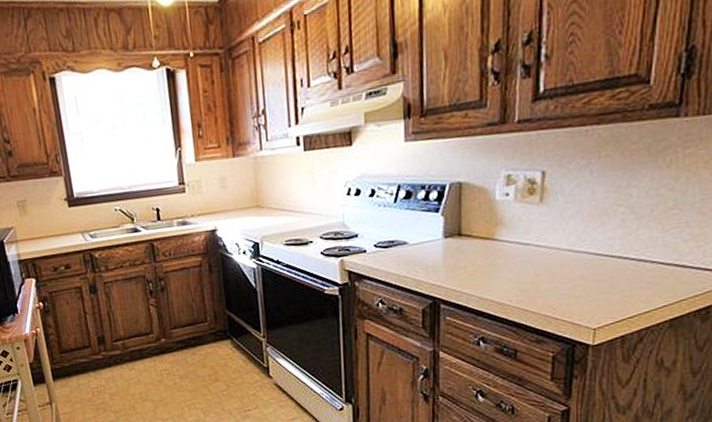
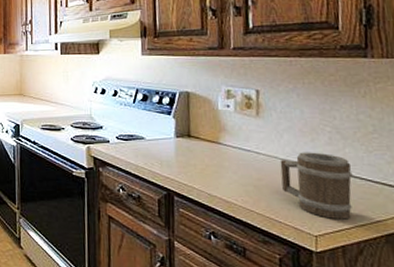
barrel: none [562,237,643,309] -> present [280,152,353,220]

